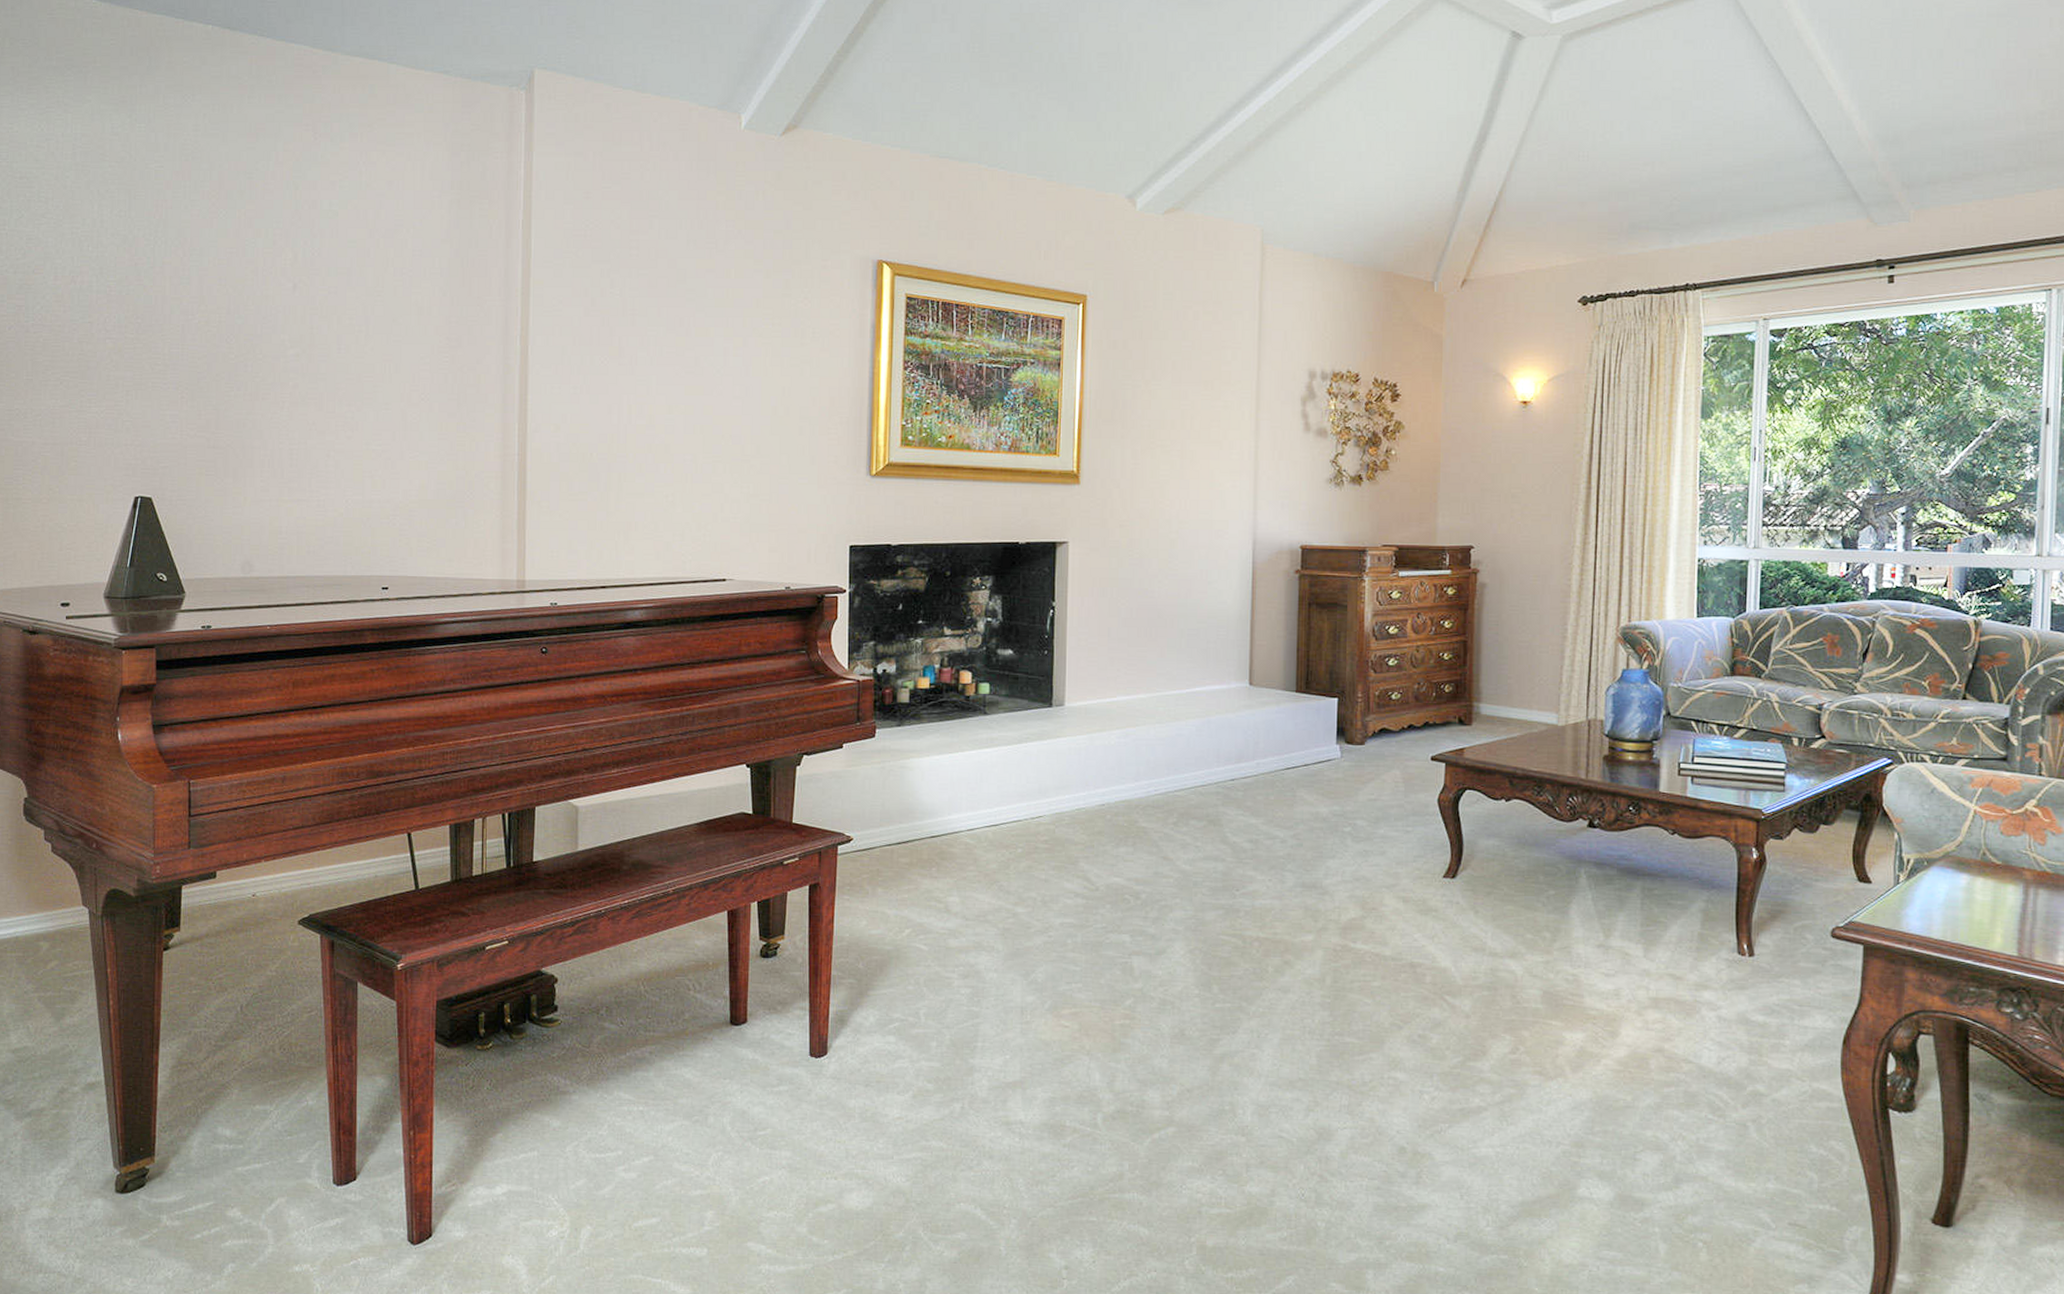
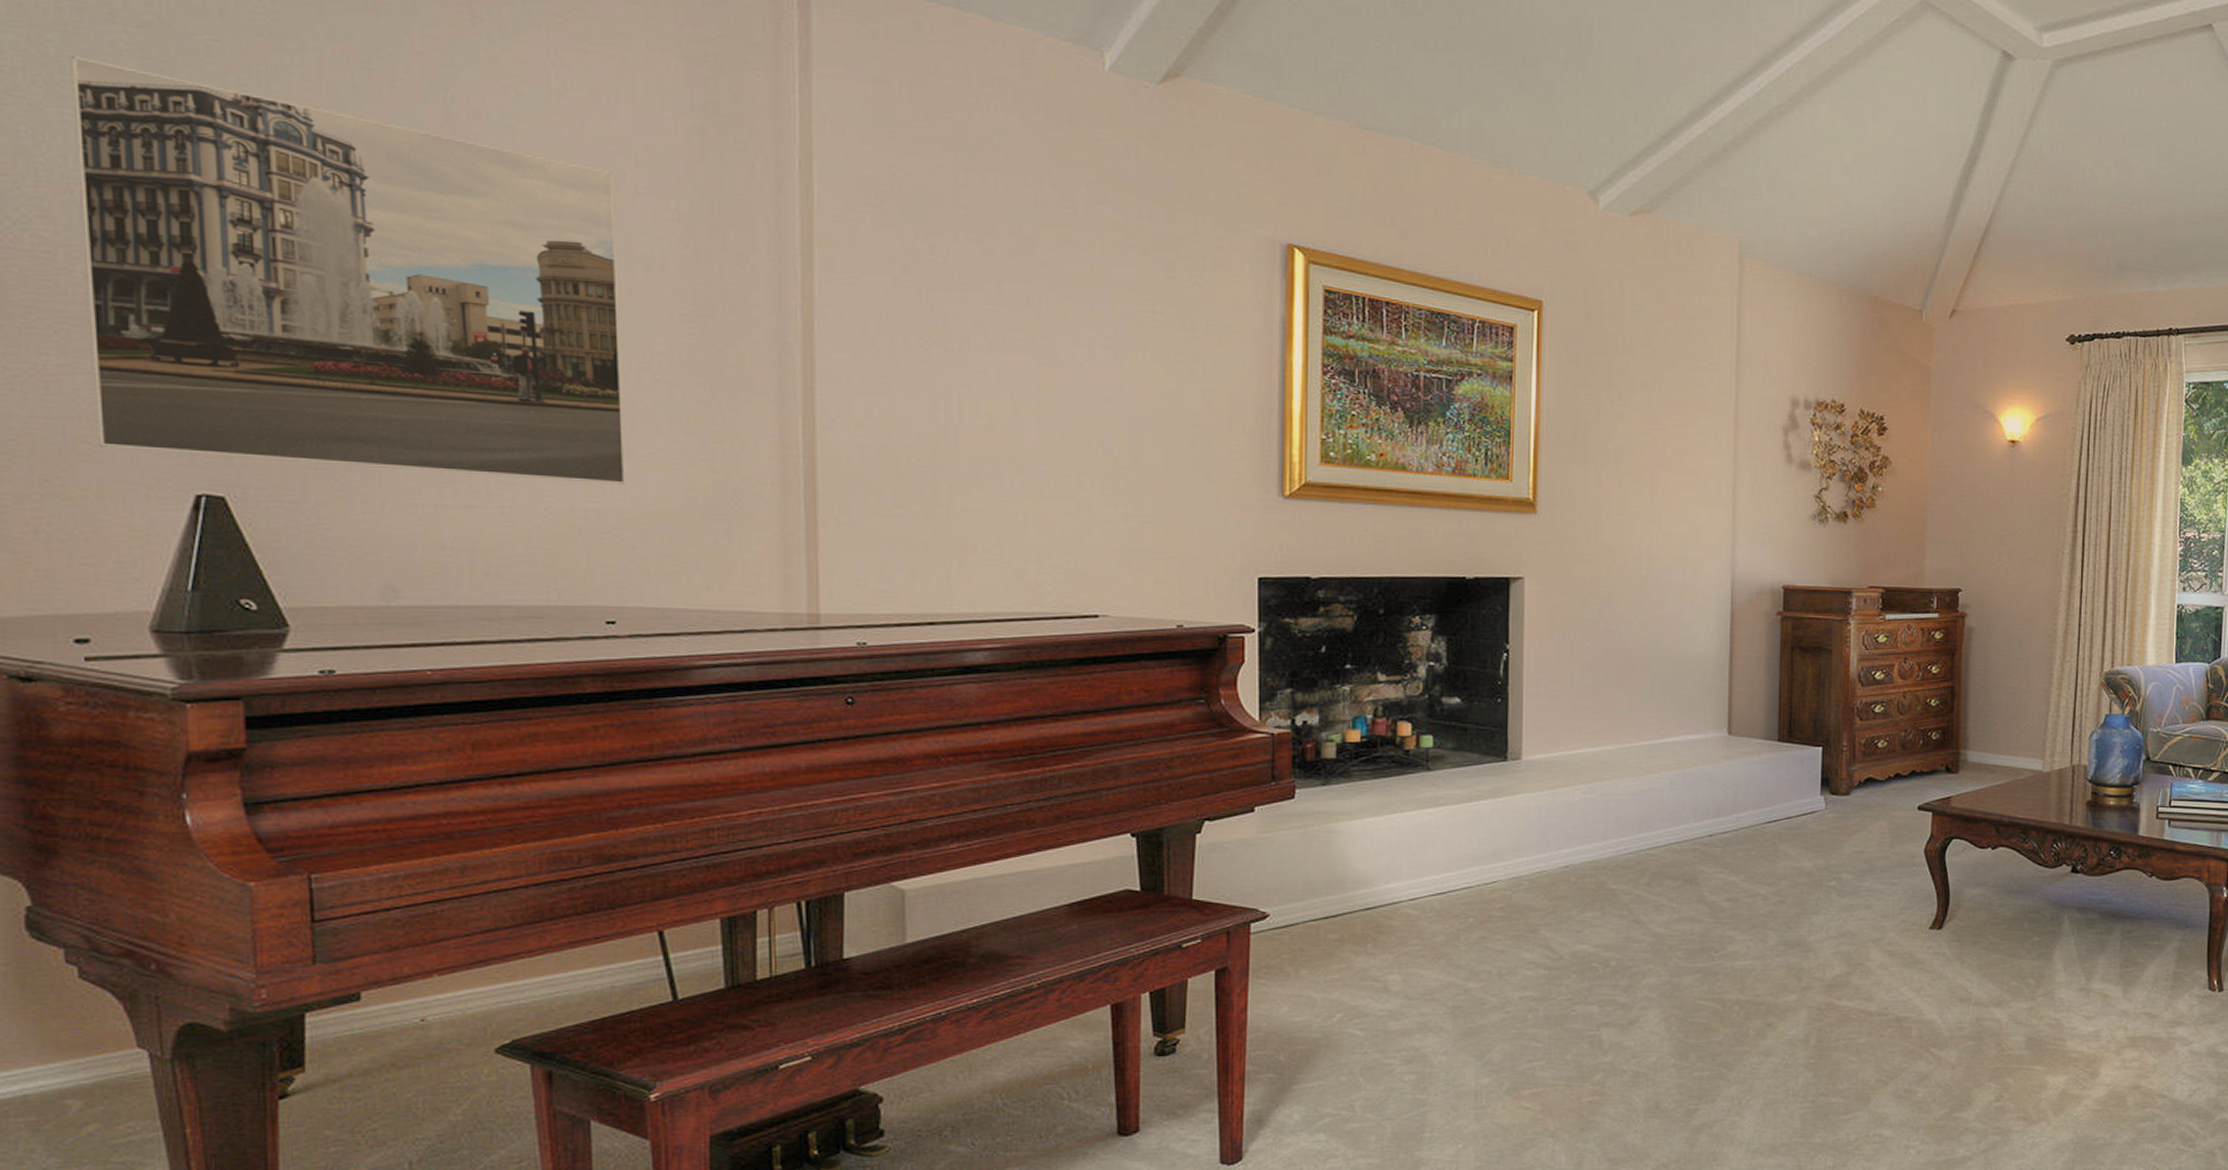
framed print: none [78,186,400,481] -> present [70,56,625,485]

